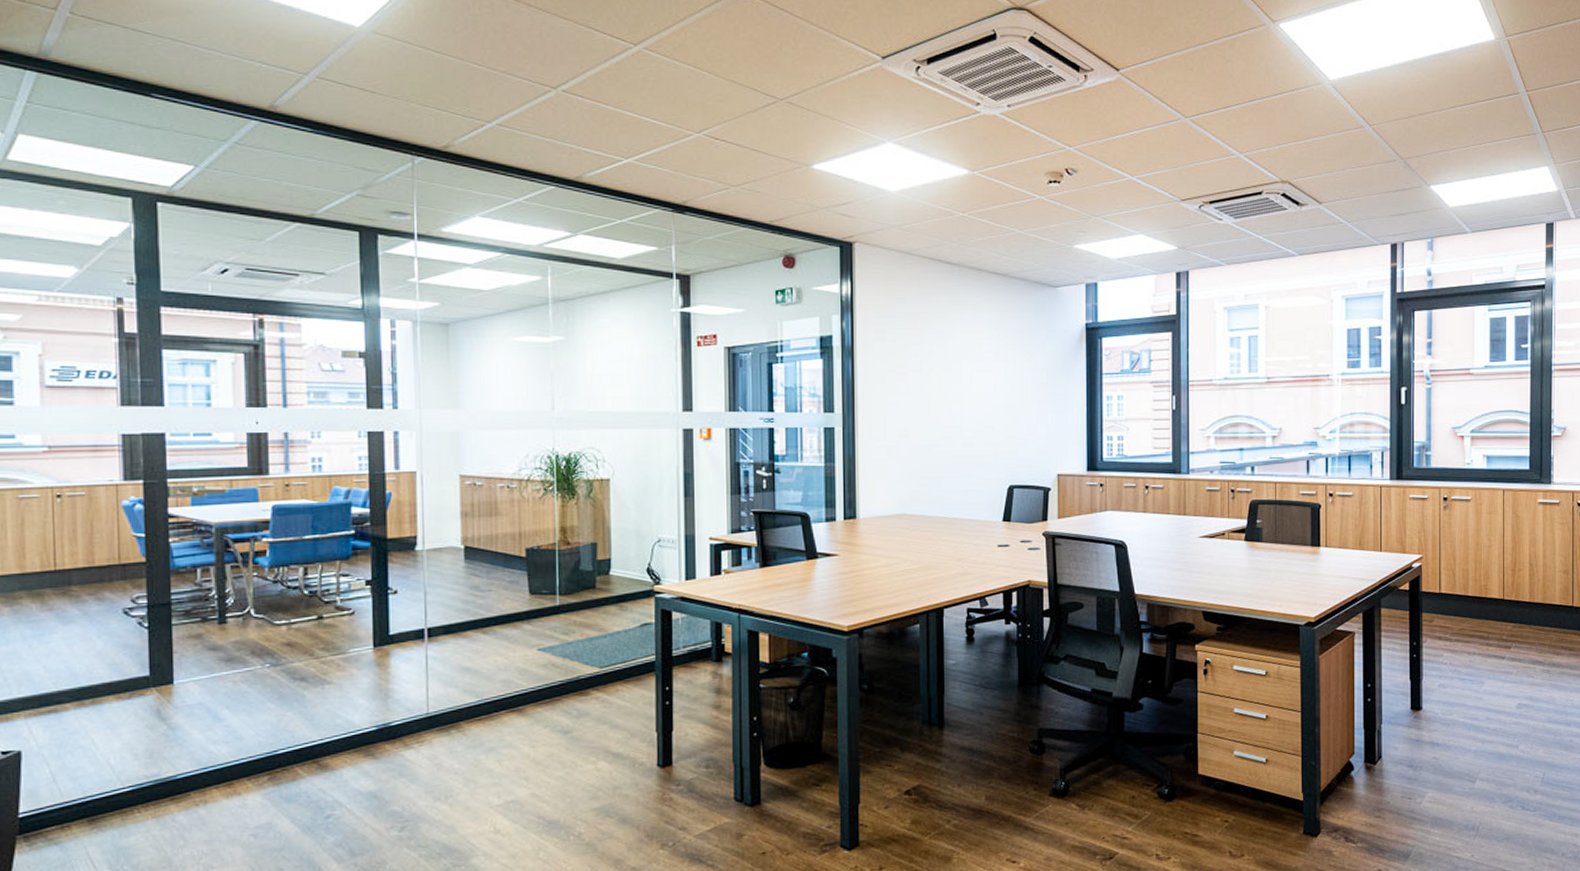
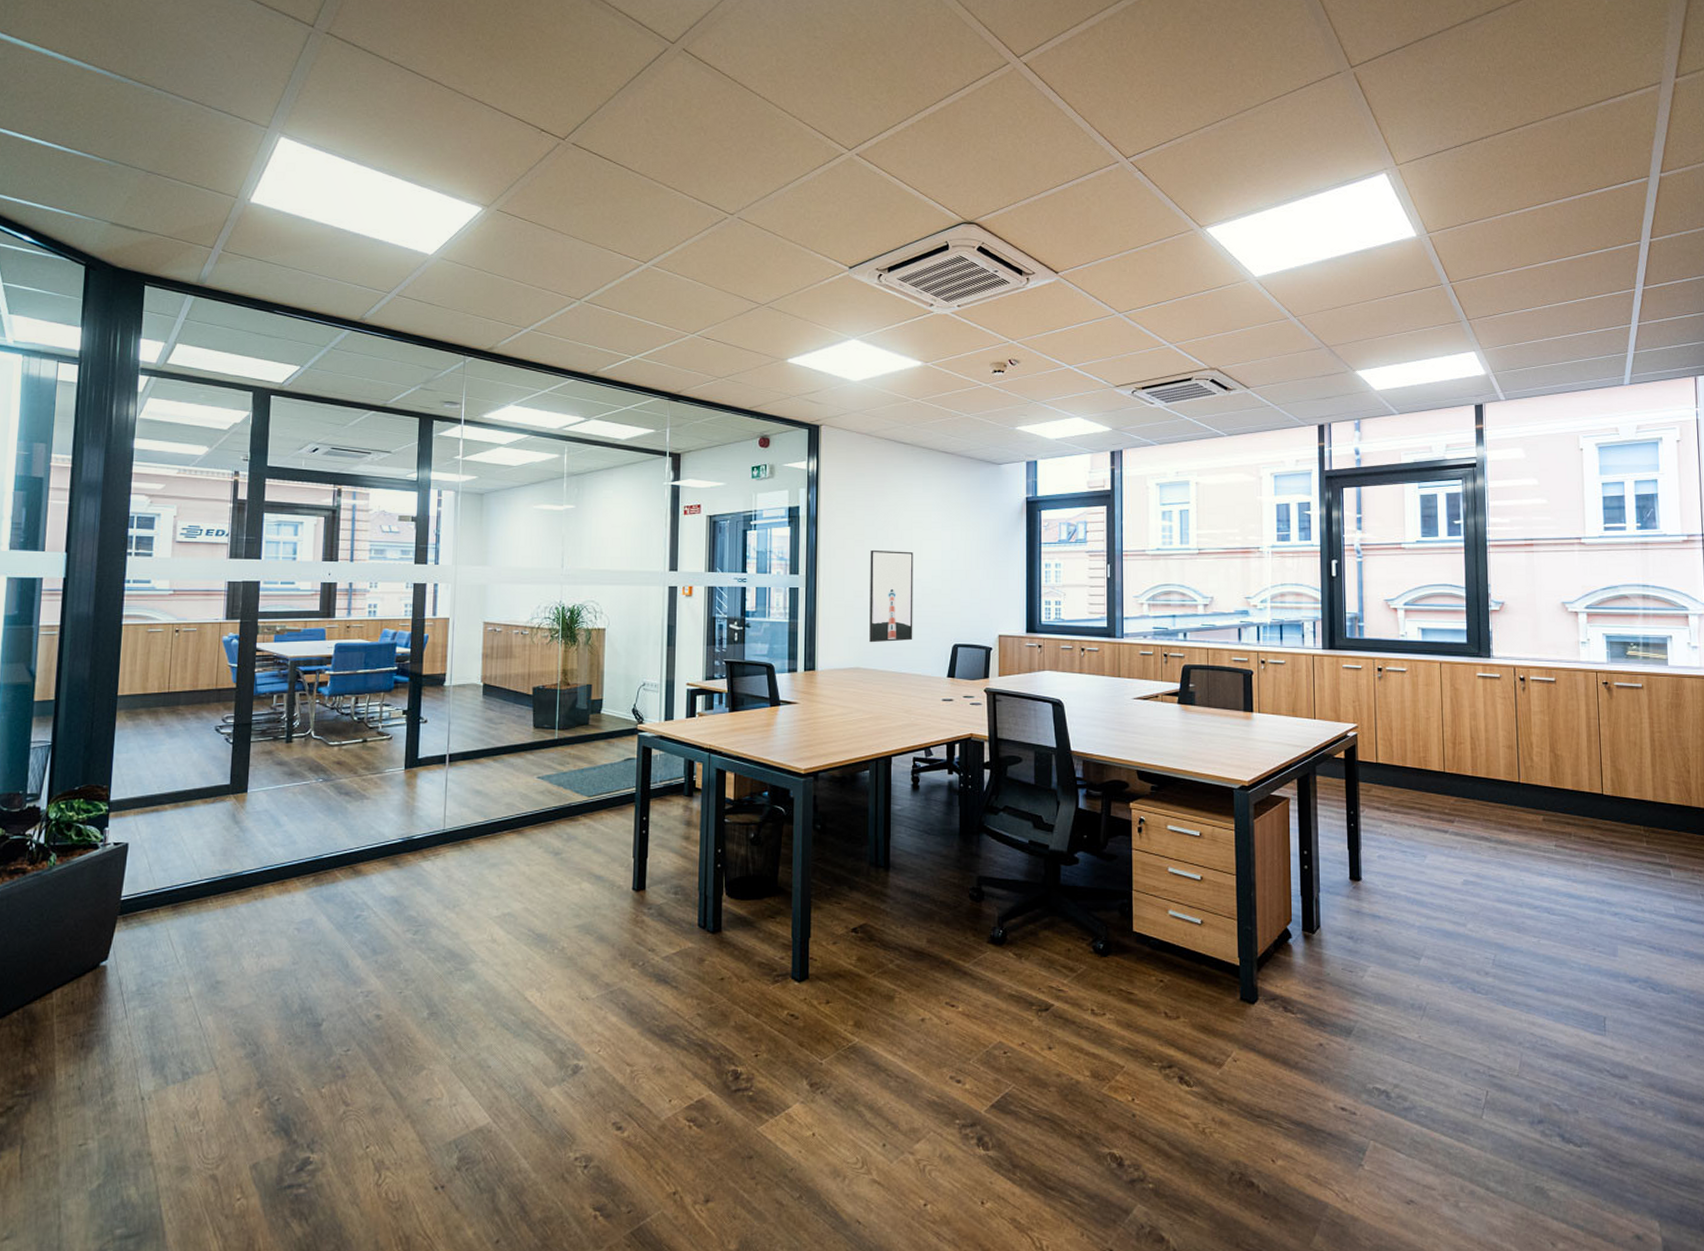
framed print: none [915,383,964,487] -> present [869,549,914,643]

